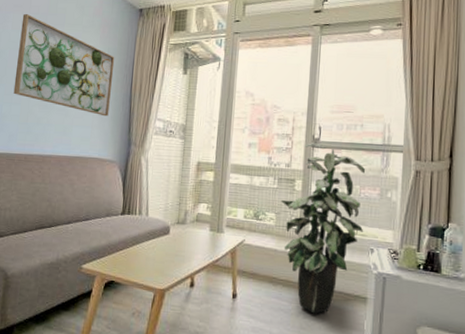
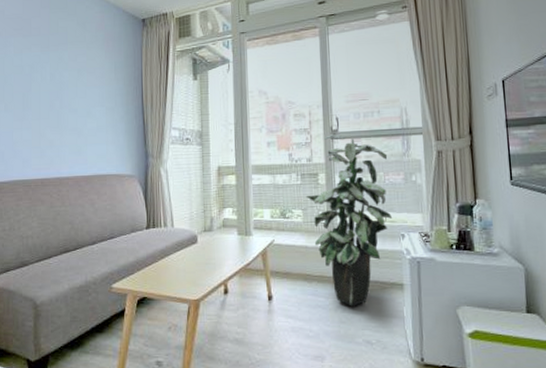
wall art: present [13,13,115,117] -> none [22,36,123,132]

